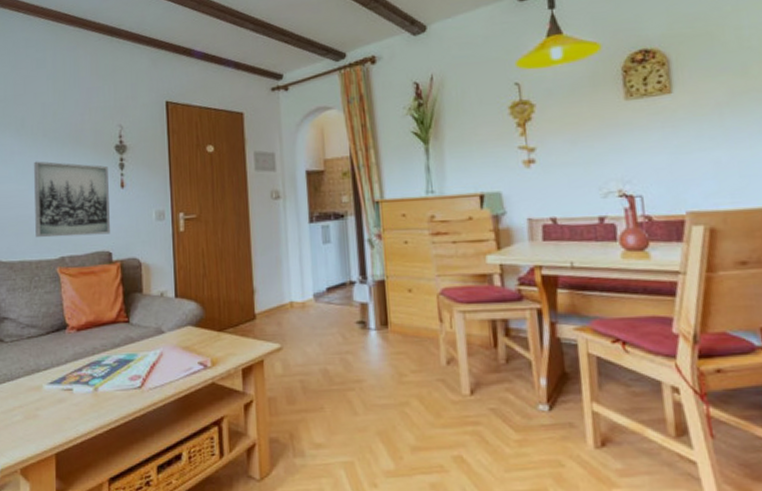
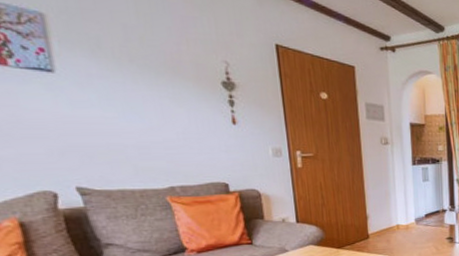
wall art: present [33,161,110,238] -> none [120,88,225,168]

